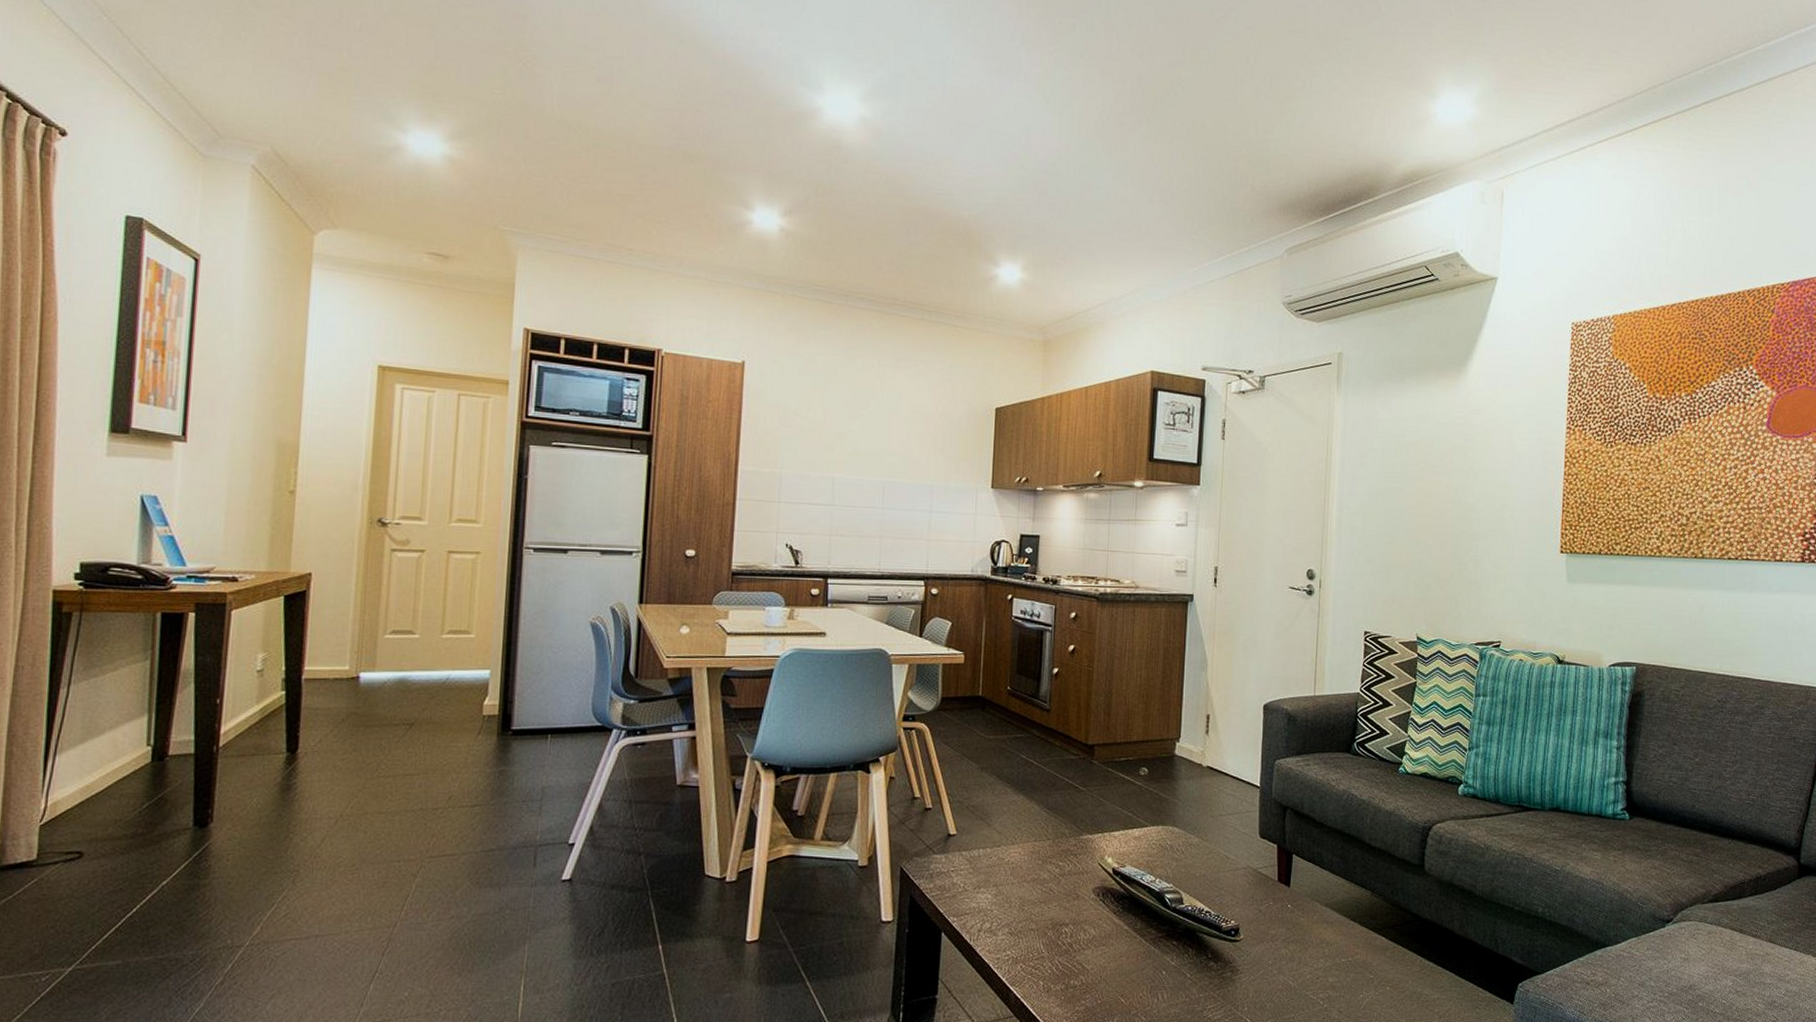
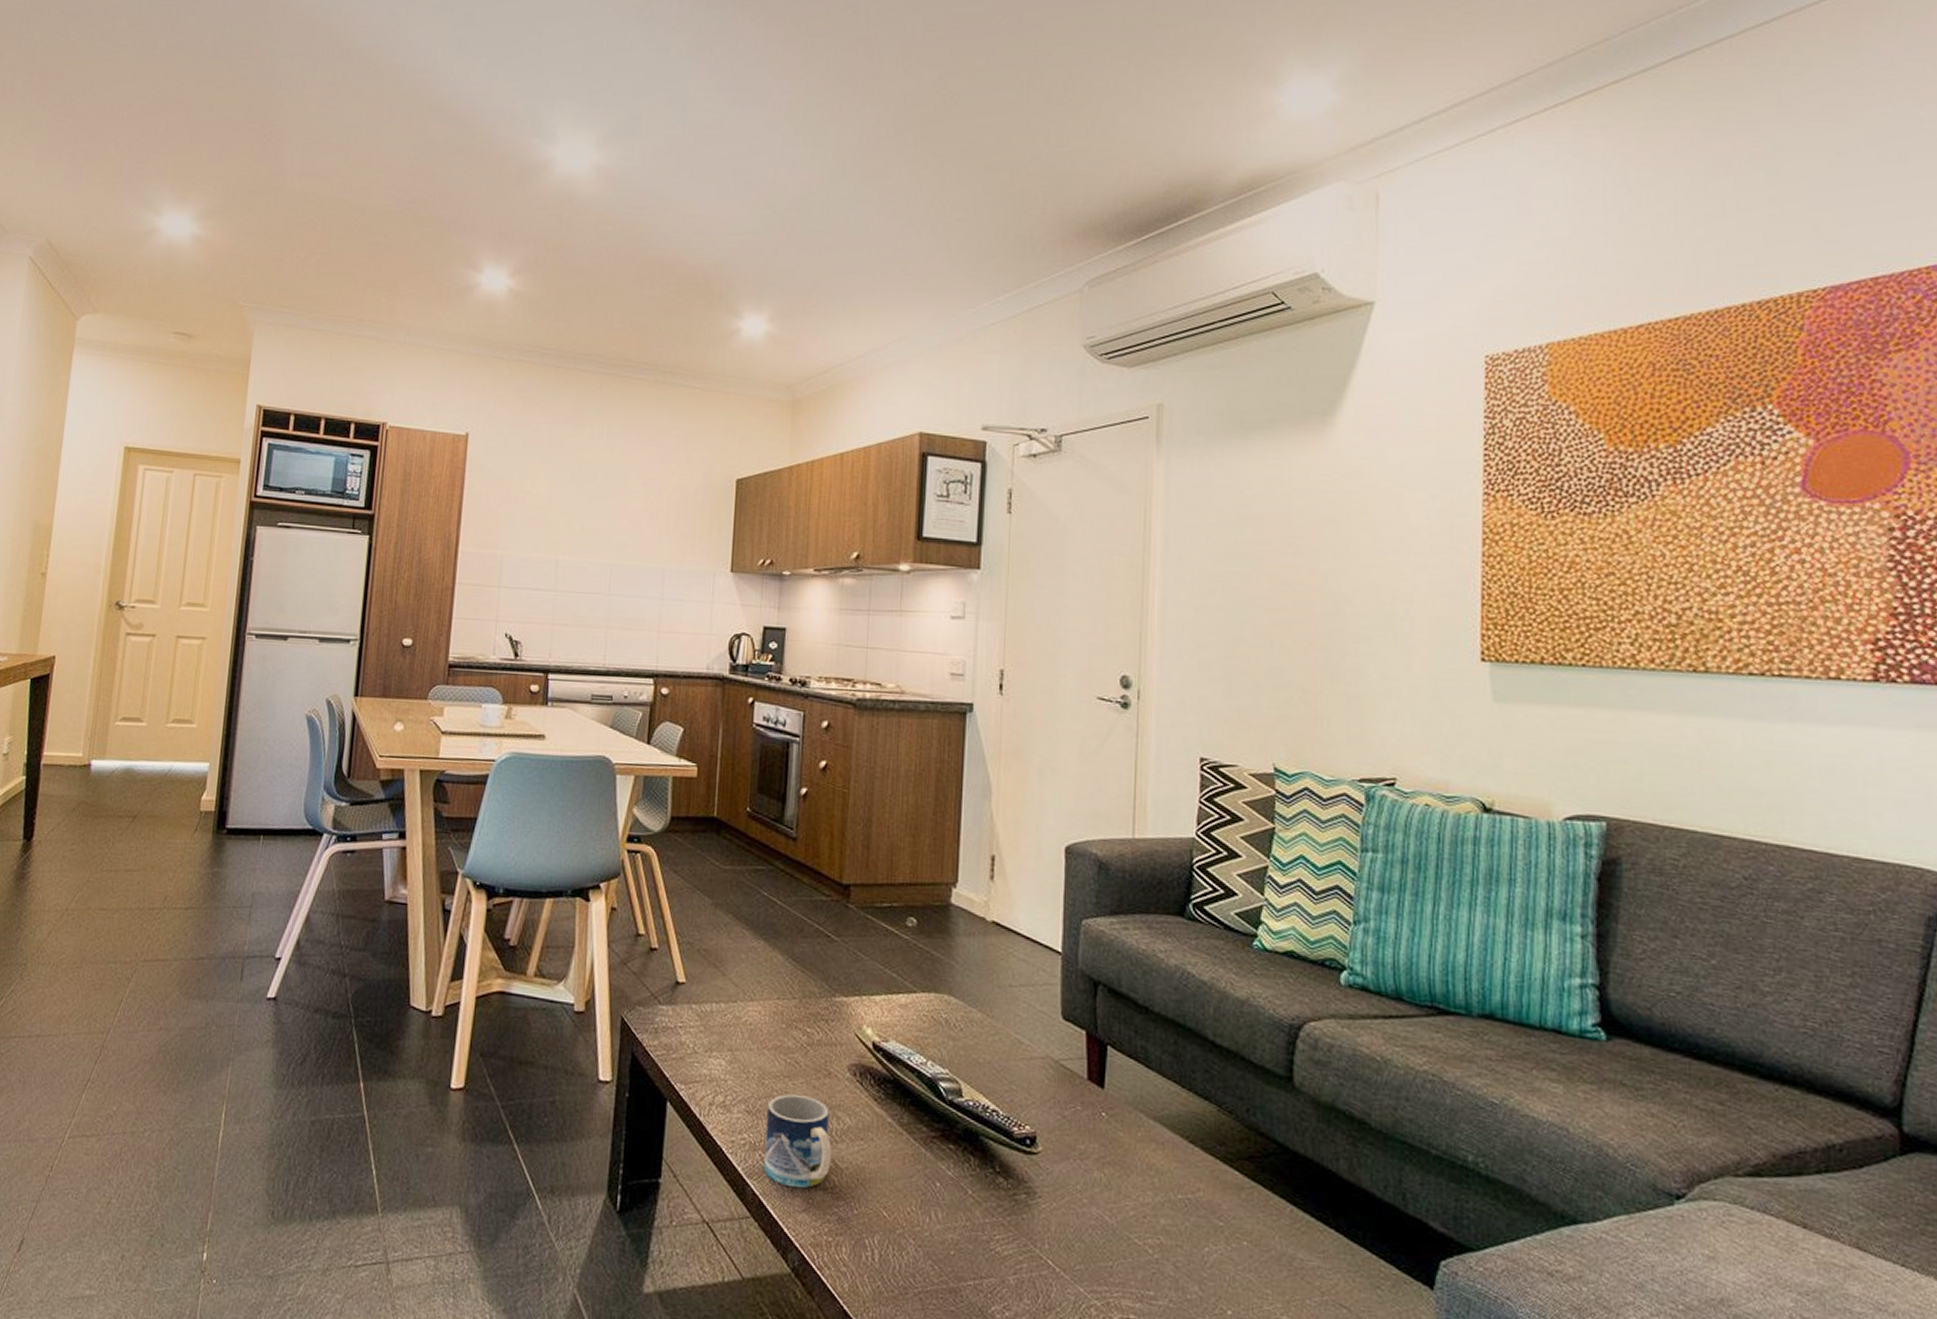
mug: none [1024,916,1081,989] -> present [764,1094,833,1189]

